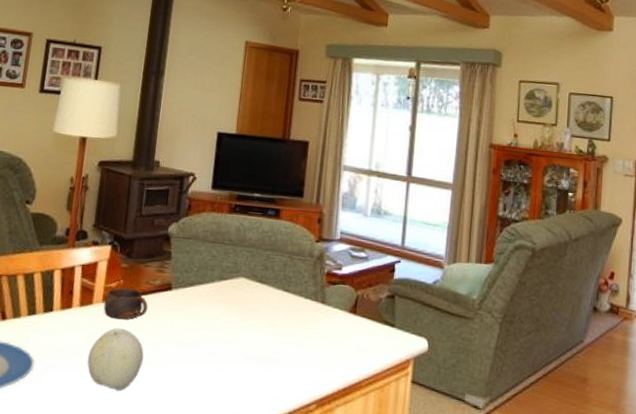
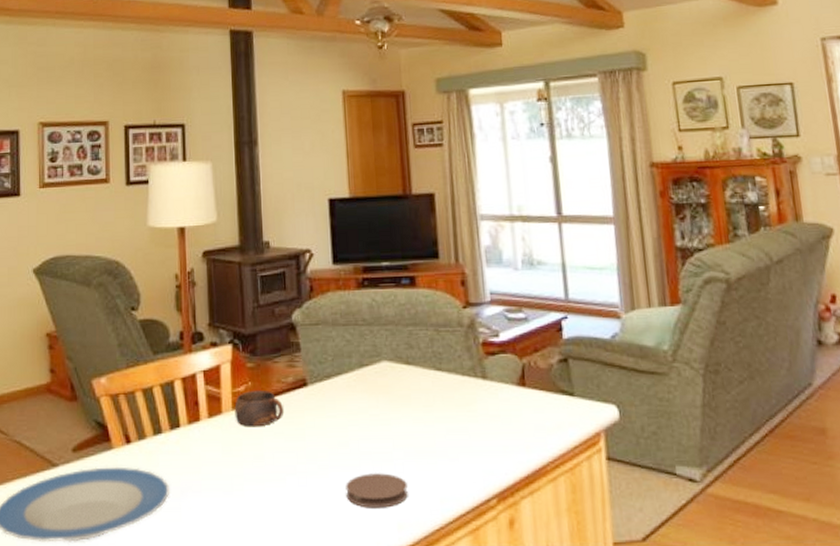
fruit: present [87,328,144,391] -> none [226,437,289,508]
coaster: none [189,370,243,401] -> present [346,473,408,508]

